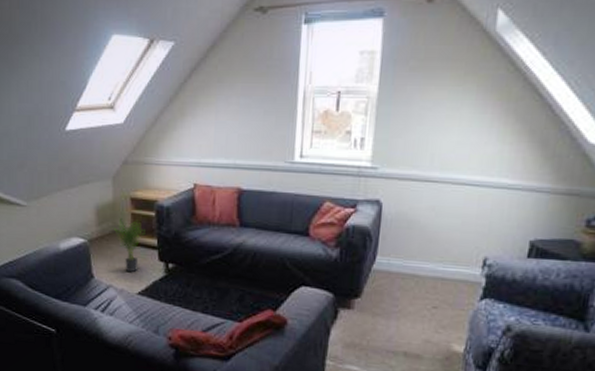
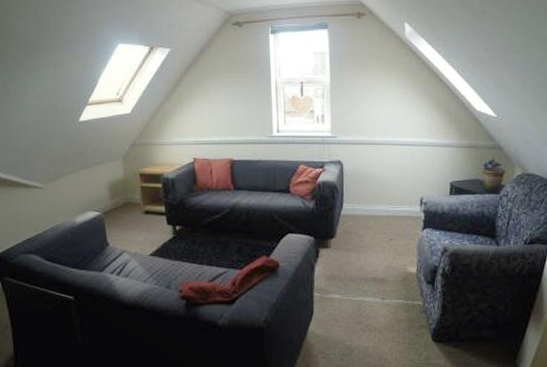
potted plant: present [114,218,145,272] -> none [126,191,154,236]

